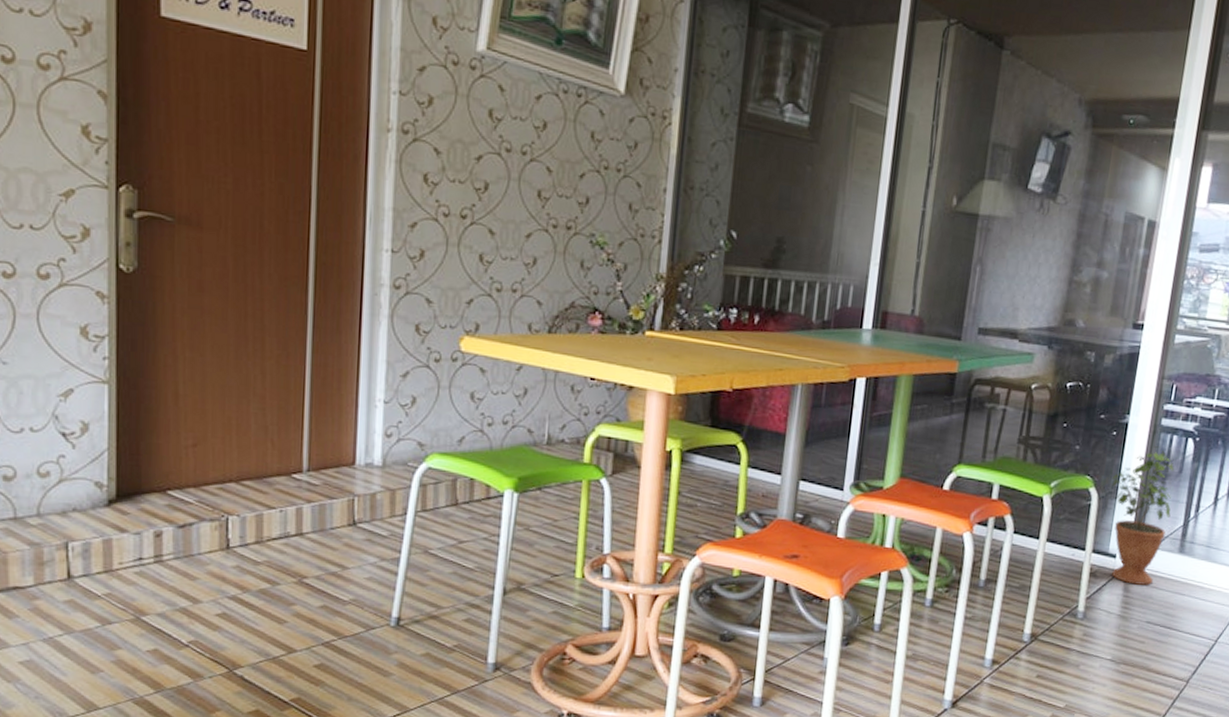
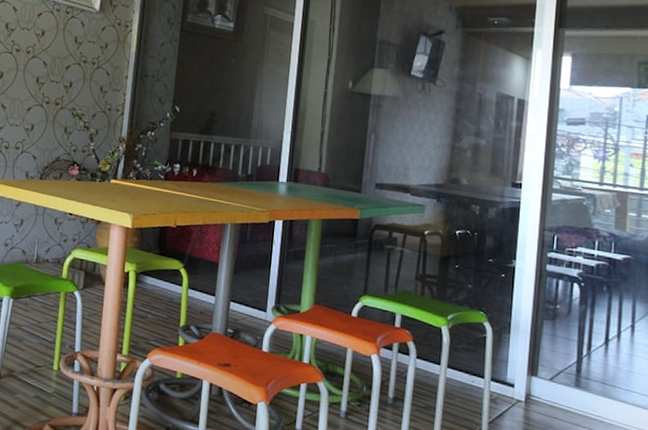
potted plant: present [1112,446,1175,585] -> none [504,289,564,415]

